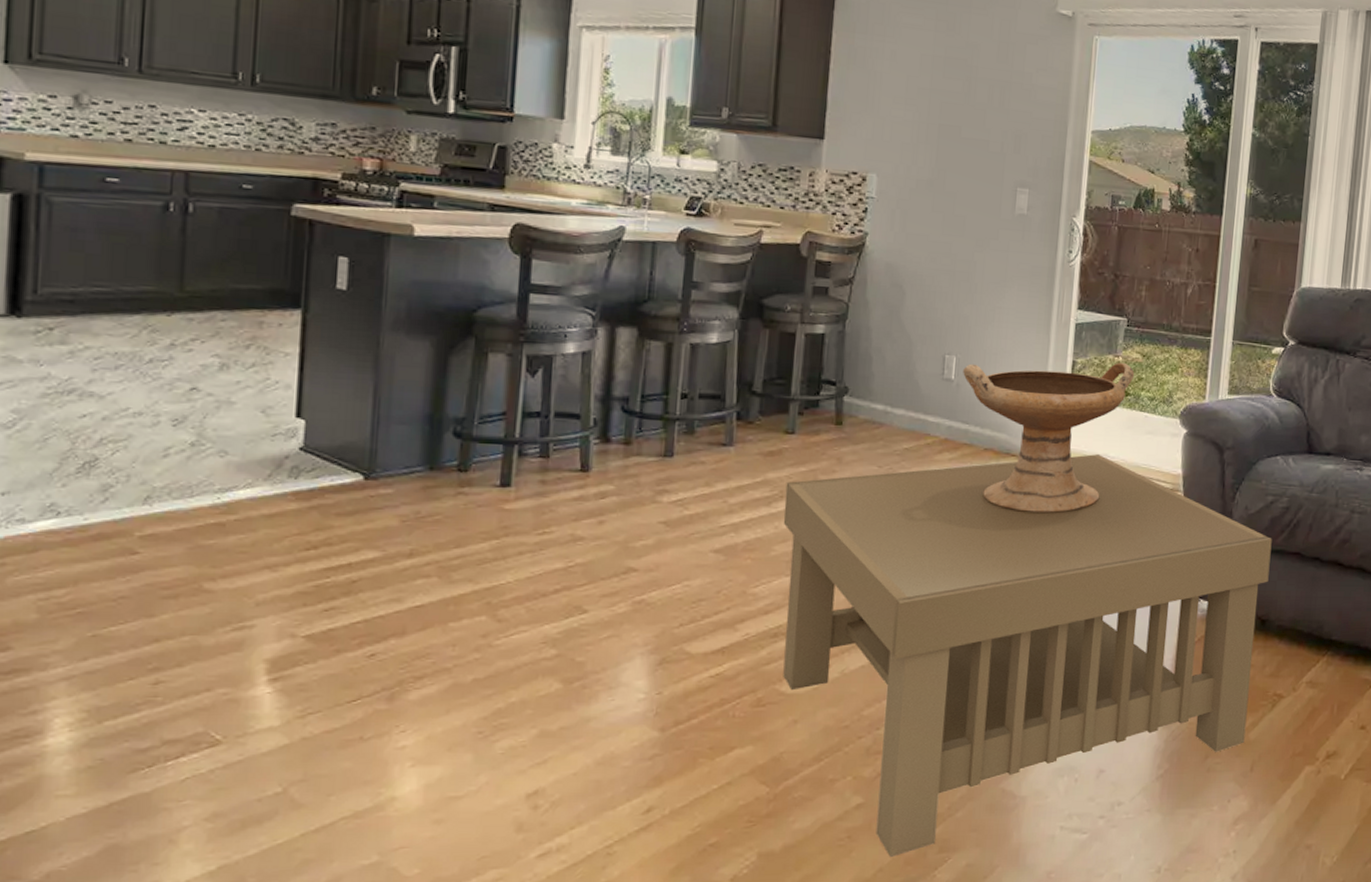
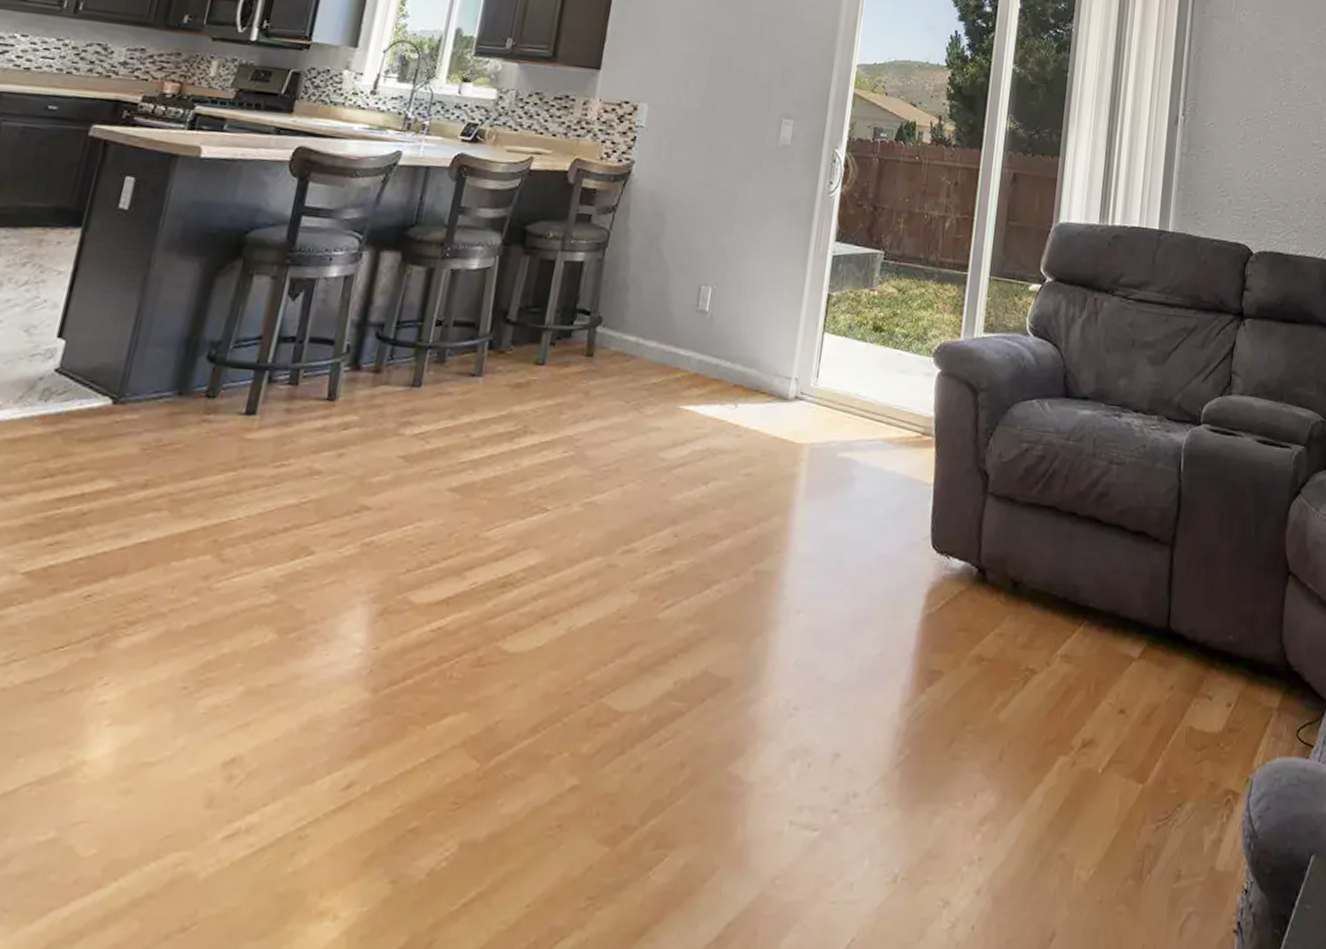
coffee table: present [783,454,1272,857] -> none [507,393,1027,852]
decorative bowl: present [963,362,1135,514] -> none [717,295,890,457]

